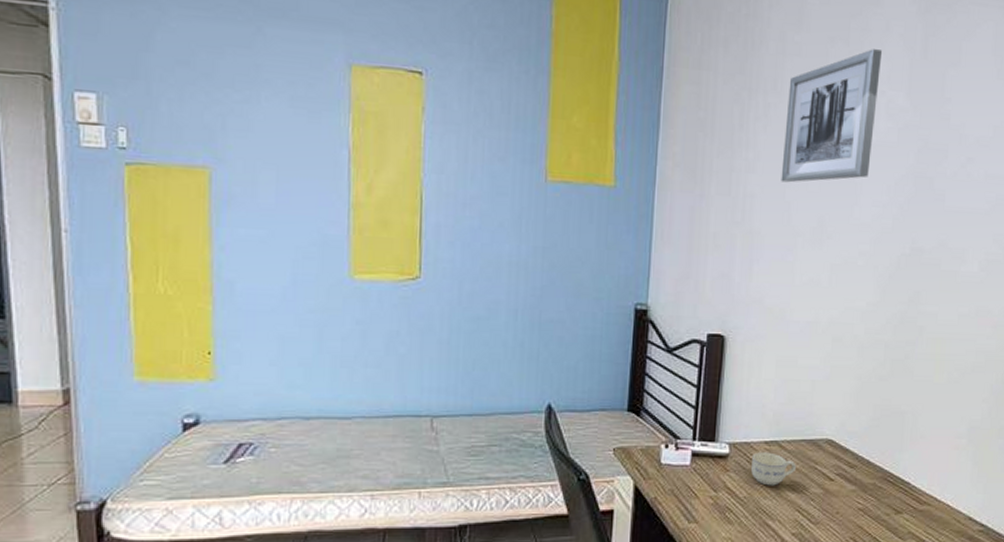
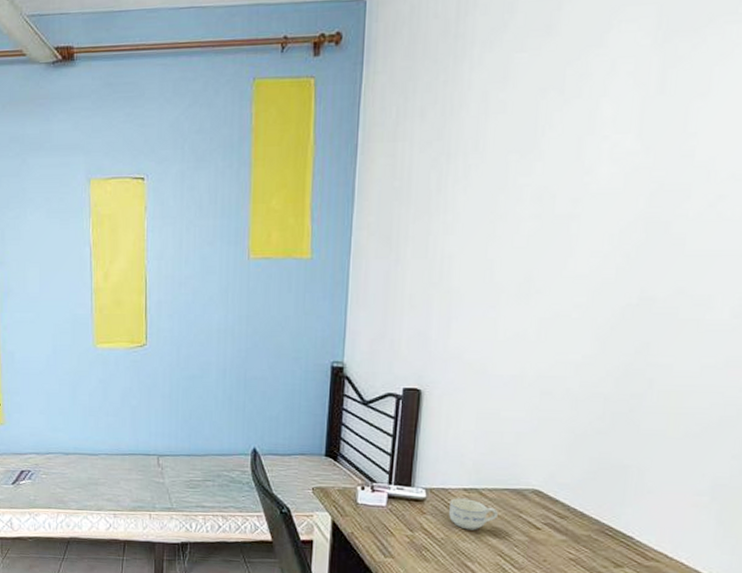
wall art: present [781,49,883,183] -> none [482,93,606,241]

